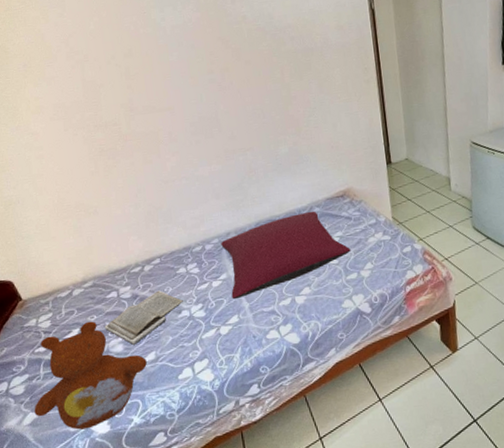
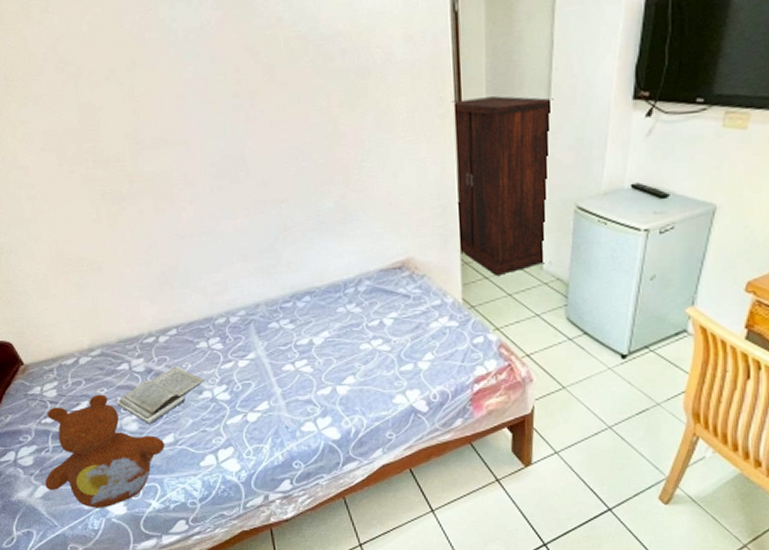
pillow: present [221,211,351,300] -> none [248,284,407,384]
cabinet: none [374,65,452,197] -> present [451,96,553,275]

